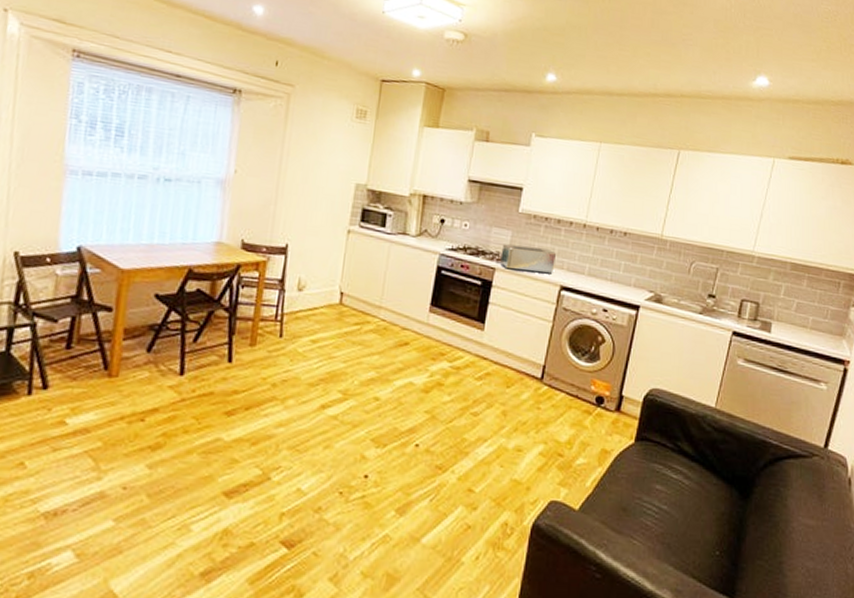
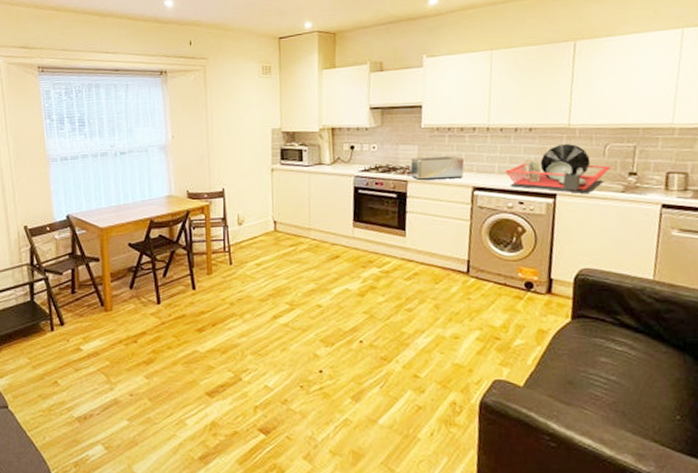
dish rack: none [595,254,693,311] -> present [505,144,611,194]

